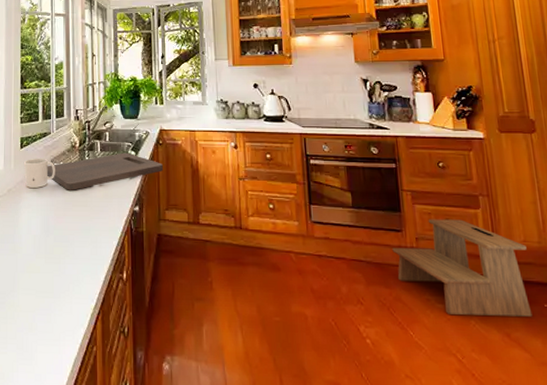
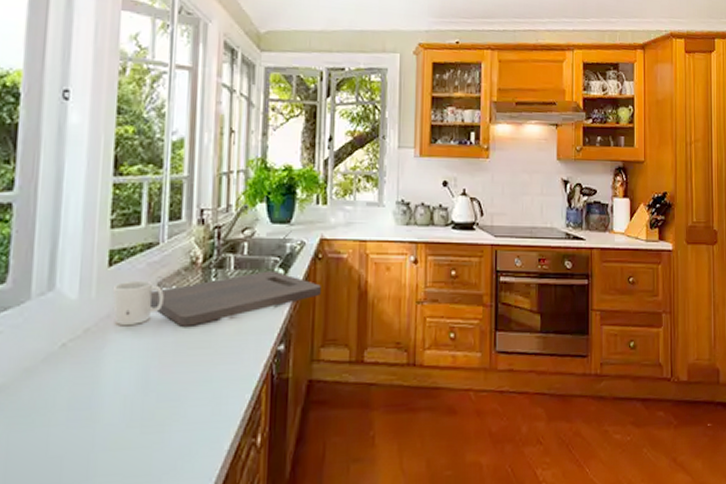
step stool: present [392,219,533,317] -> none [577,340,698,445]

